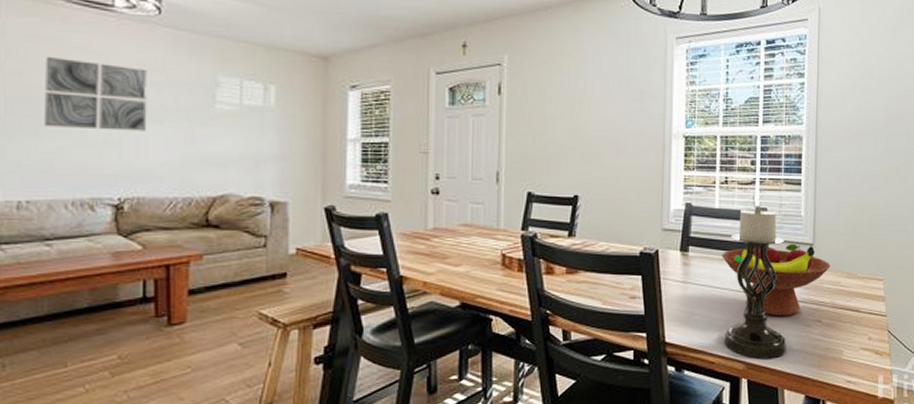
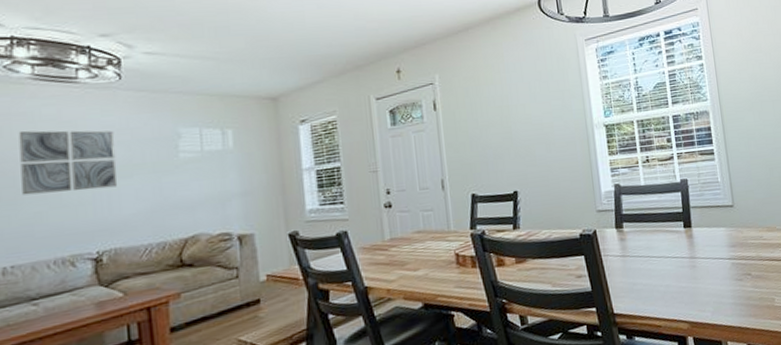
fruit bowl: present [722,243,831,316] -> none [653,207,751,276]
candle holder: present [723,206,787,359] -> none [659,178,724,317]

